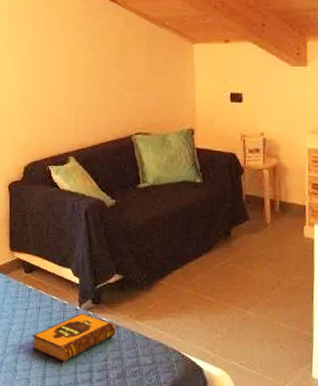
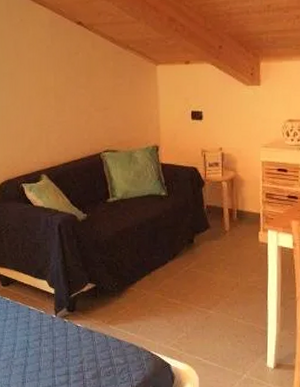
hardback book: present [32,313,116,362] -> none [11,321,90,367]

